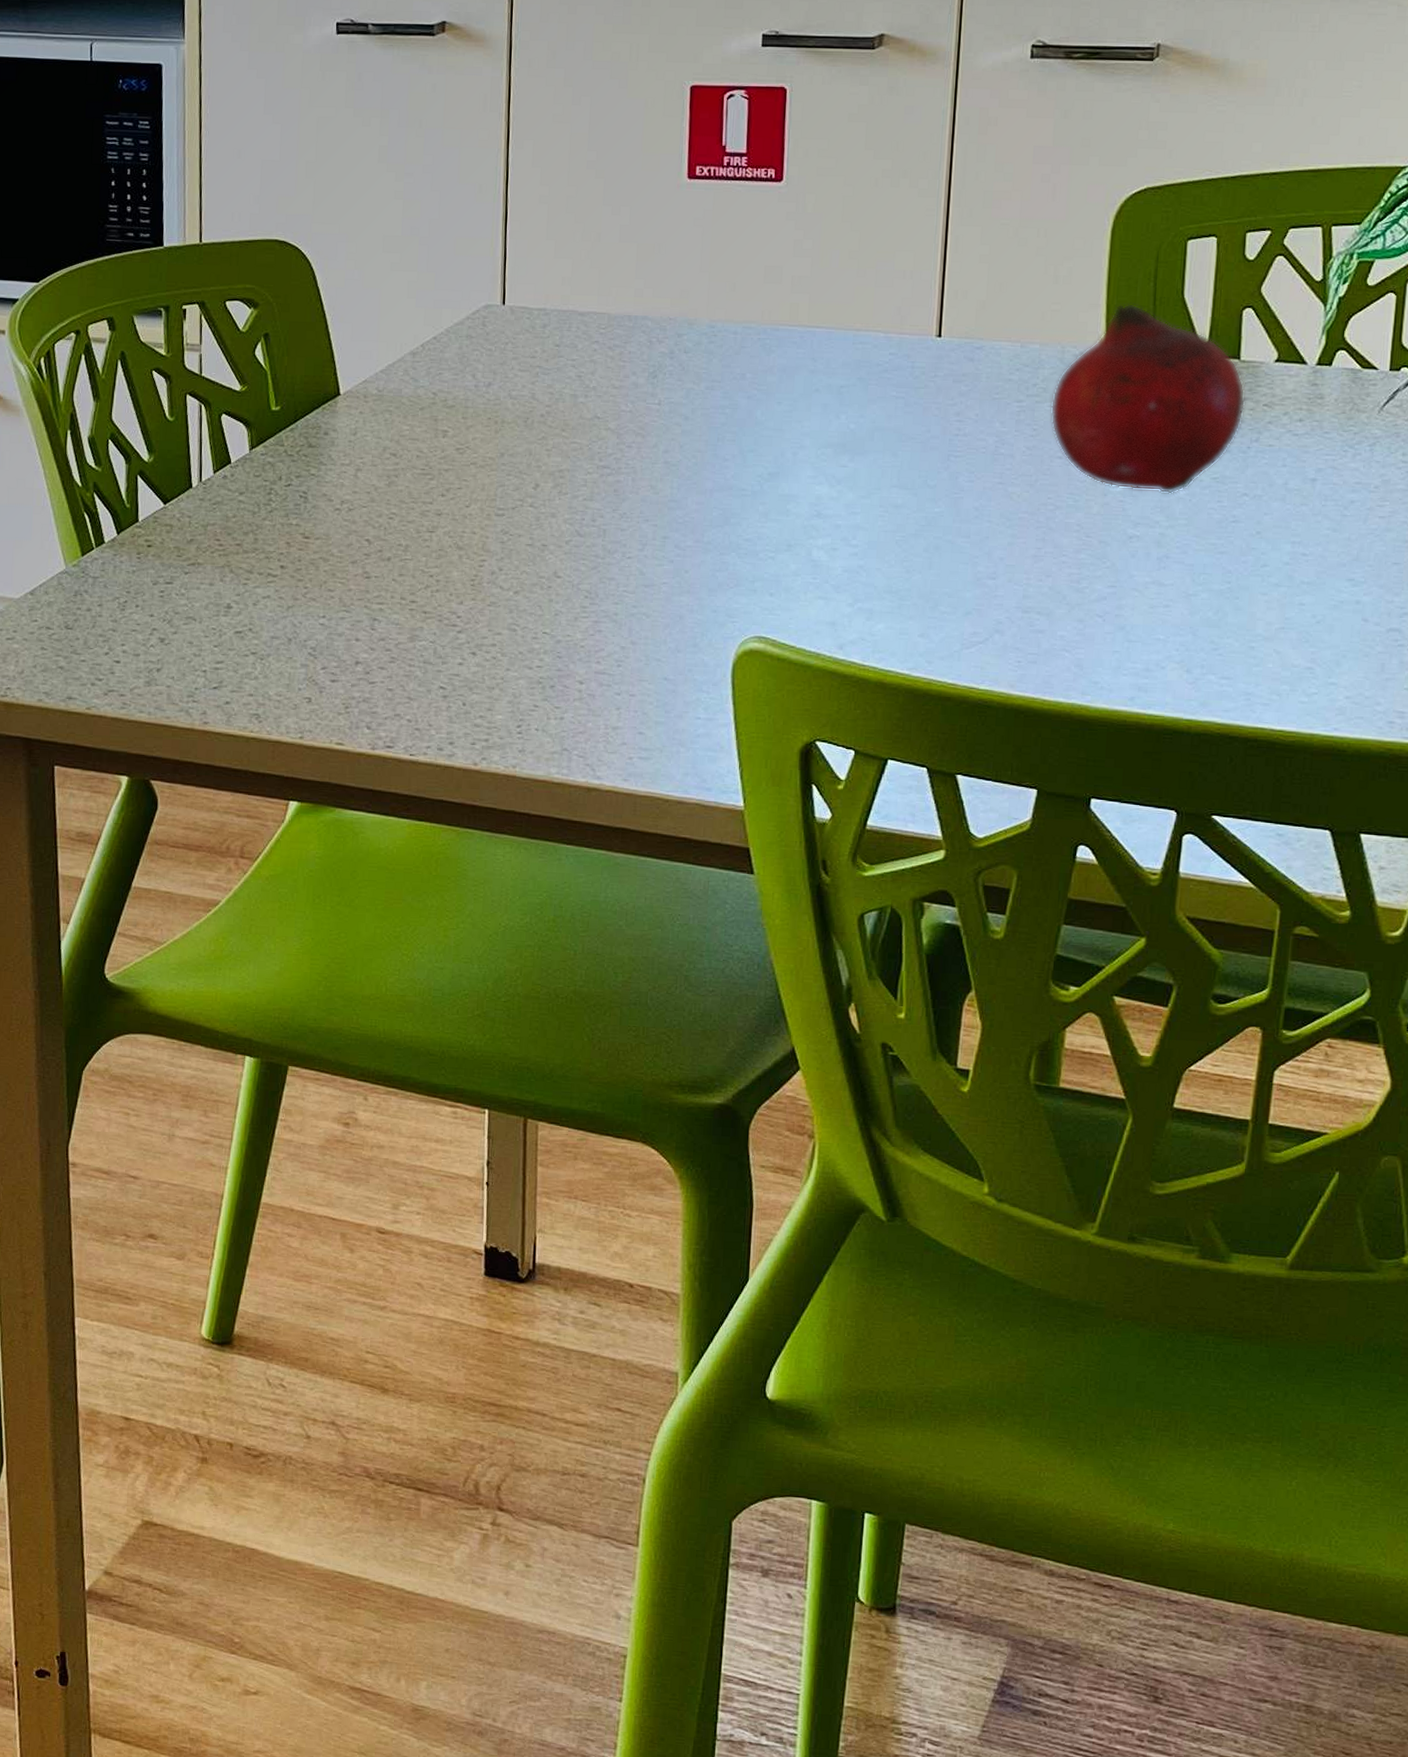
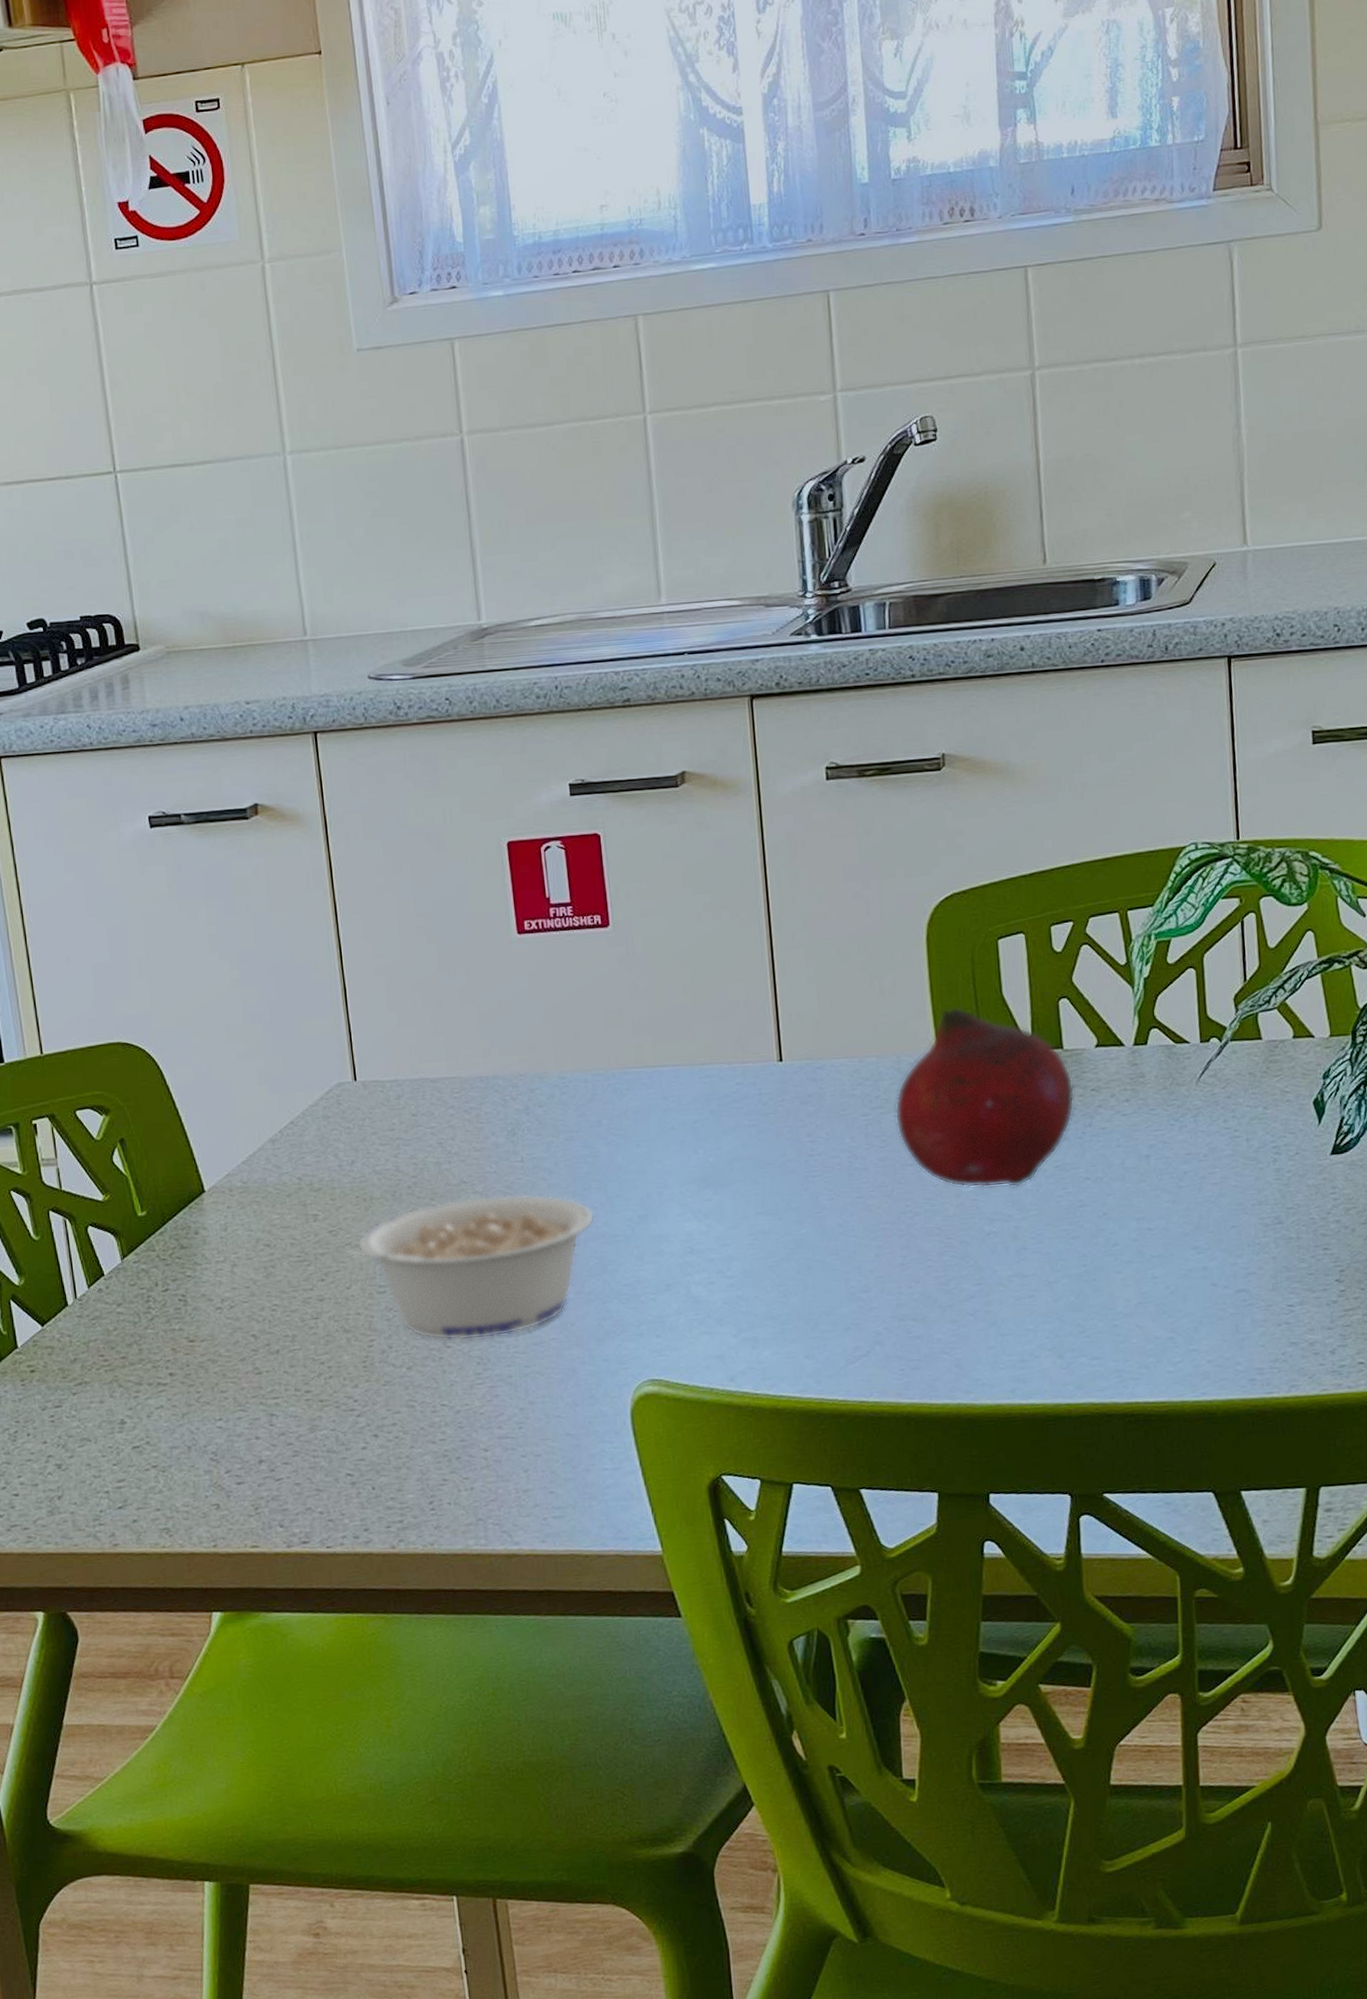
legume: none [461,433,725,574] -> present [336,1194,595,1341]

